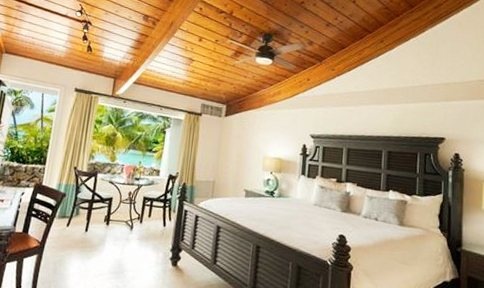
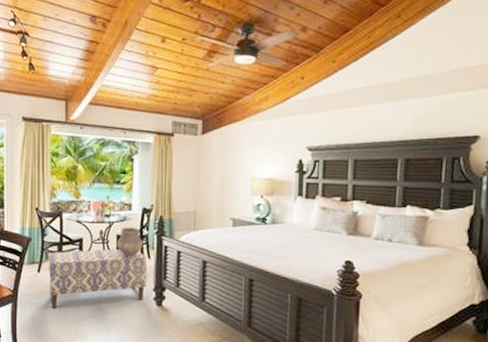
bench: none [74,208,168,263] -> present [48,248,147,309]
ceramic pot: none [142,190,167,218] -> present [116,227,144,257]

